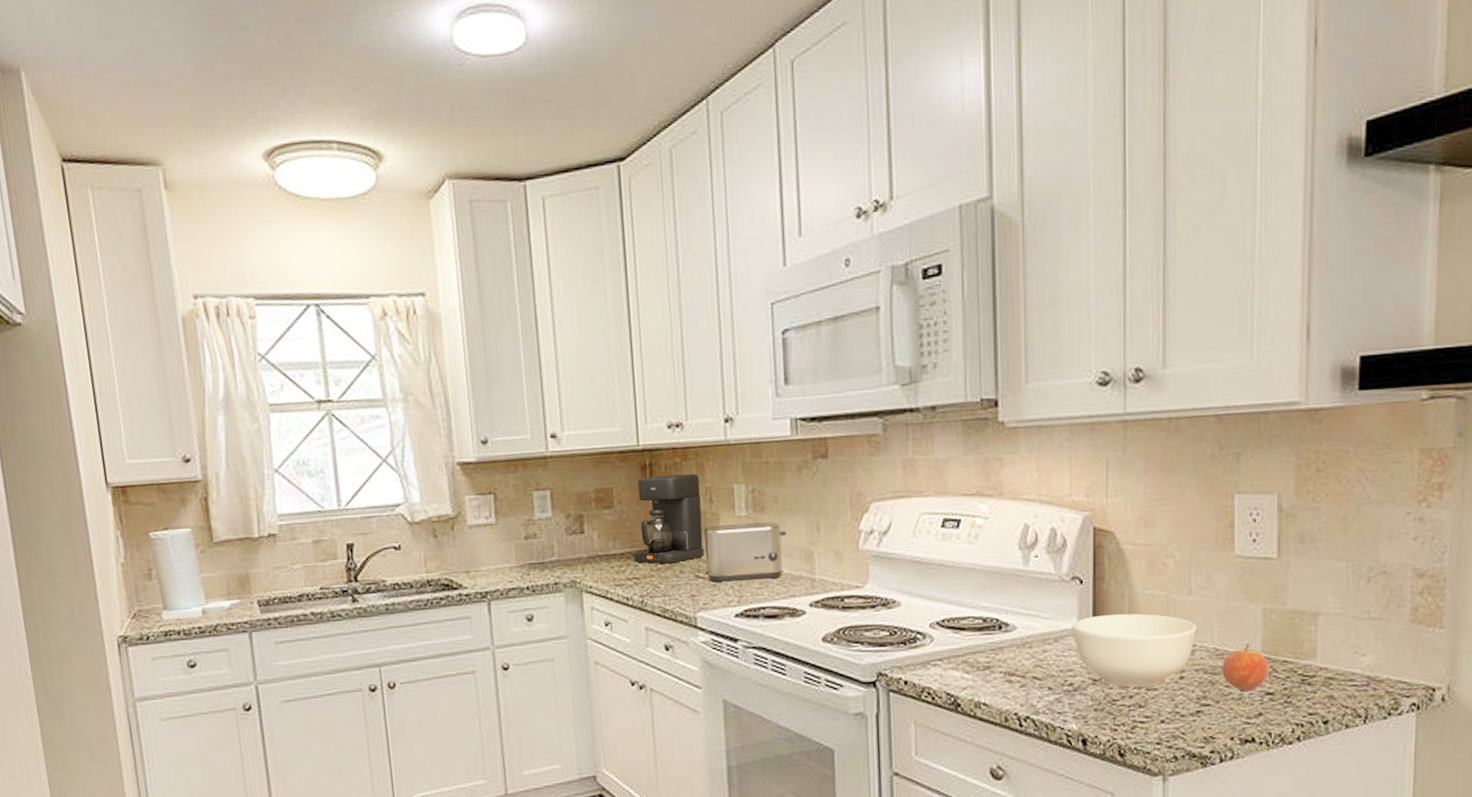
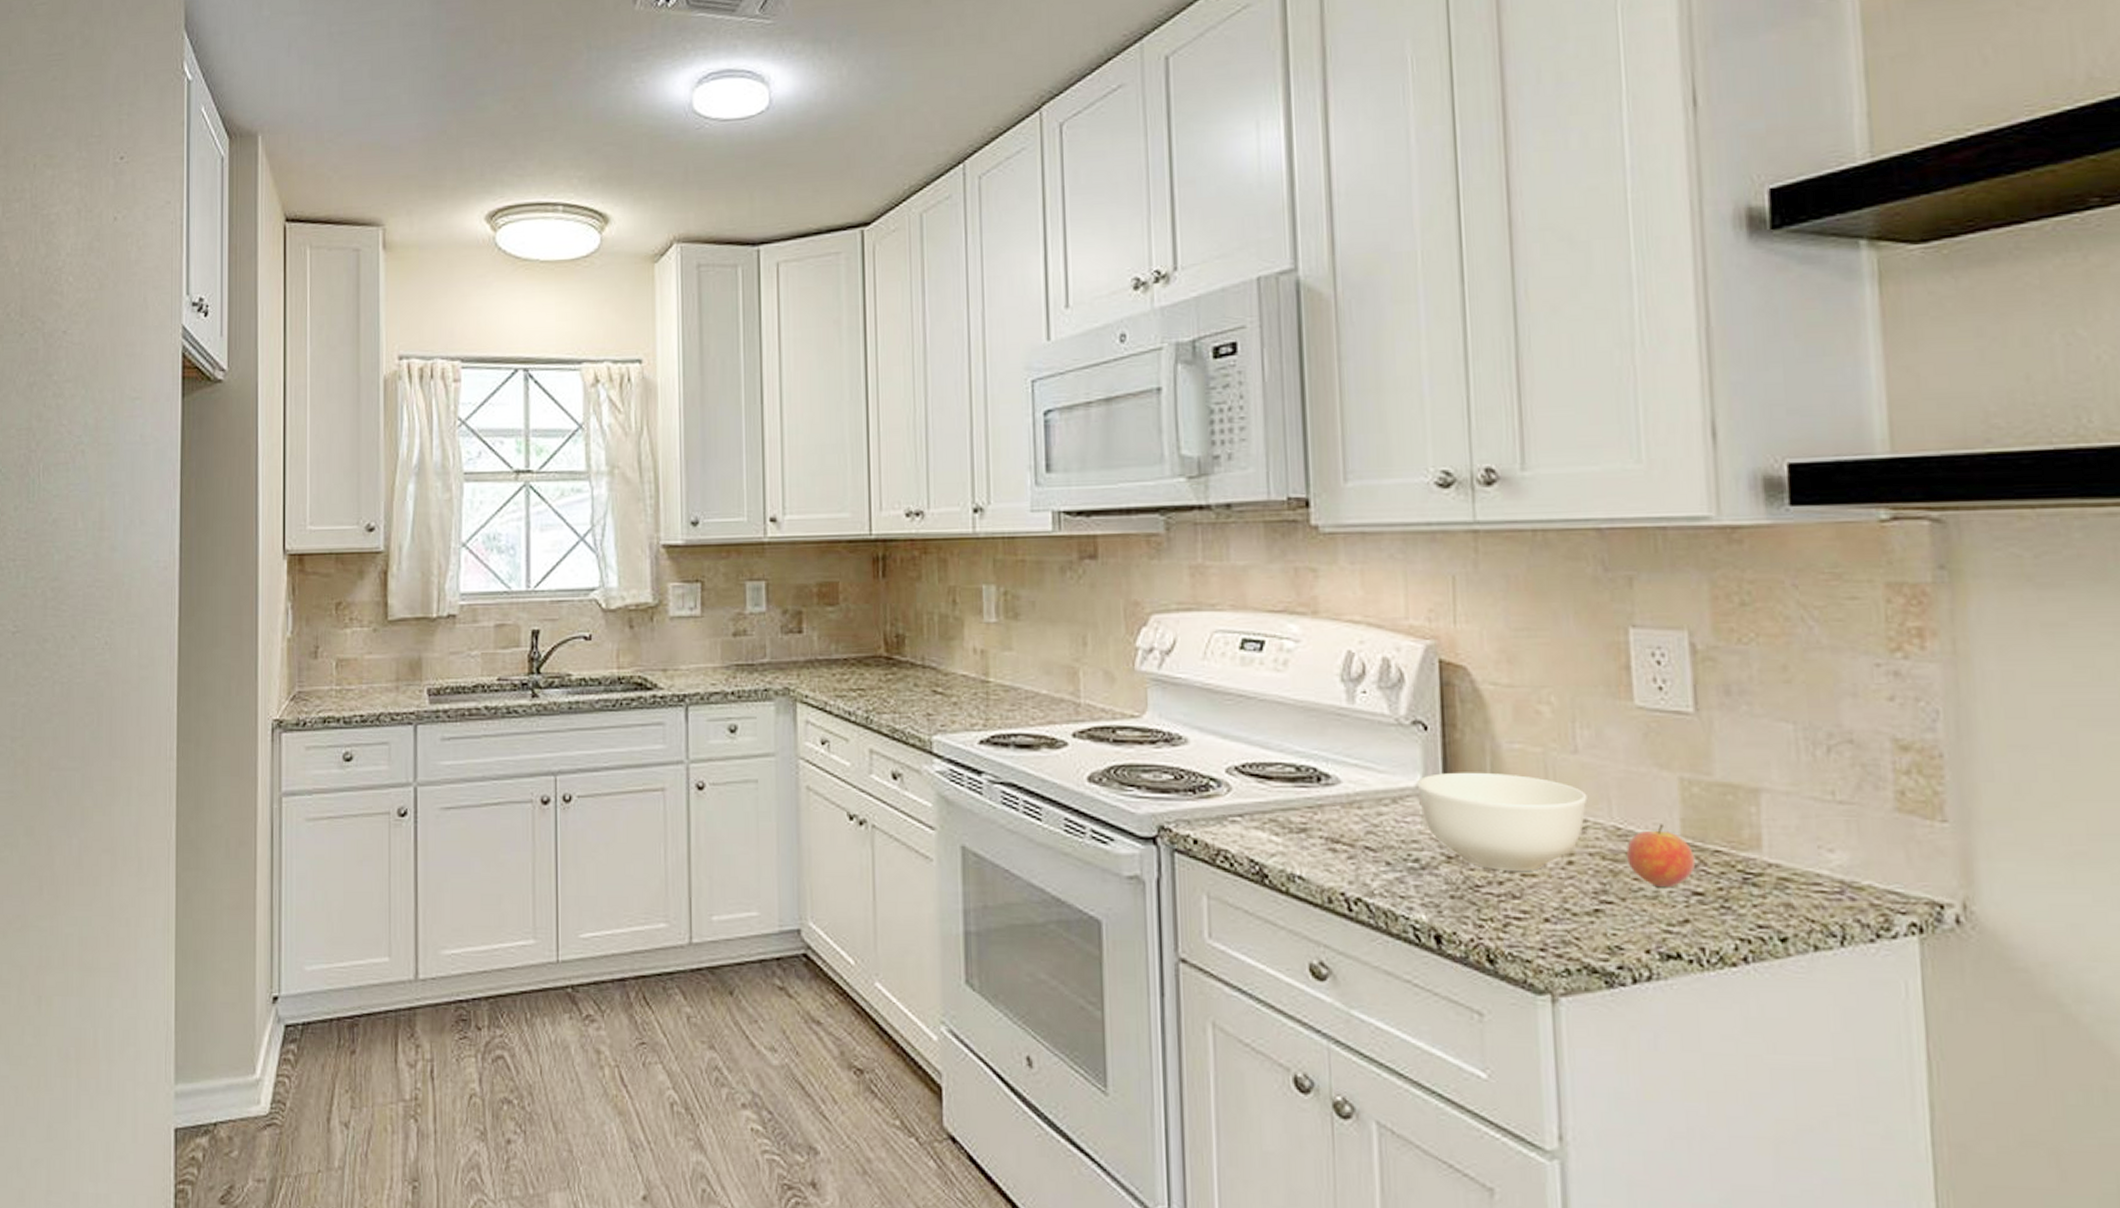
paper towel: present [149,528,243,620] -> none [321,603,411,704]
coffee maker: present [633,473,705,564] -> none [859,570,945,674]
toaster: present [704,521,787,582] -> none [945,630,1046,700]

